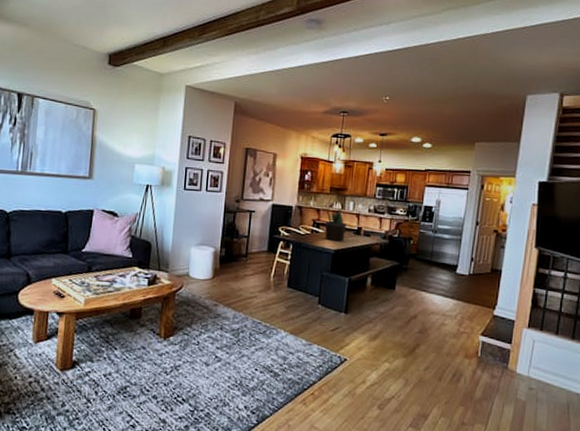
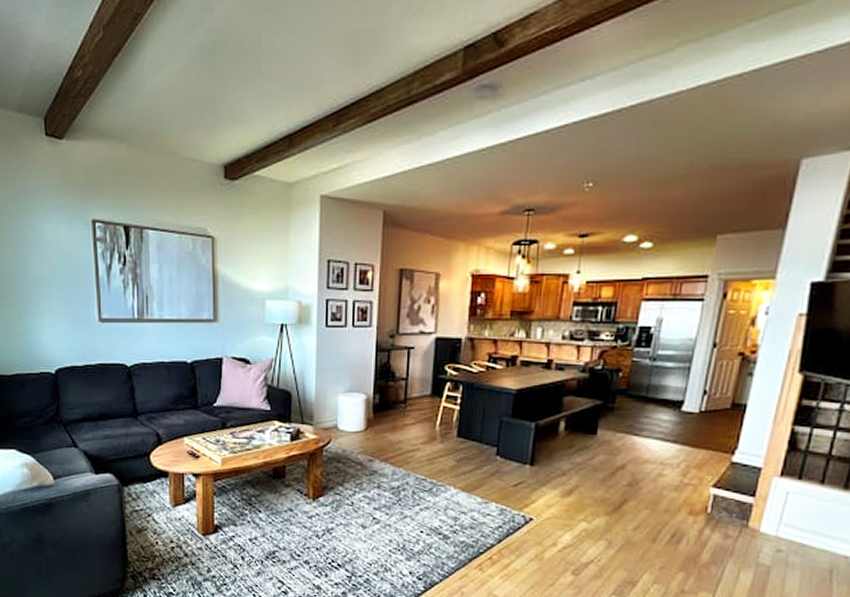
planter: present [324,208,347,242] -> none [503,337,533,379]

